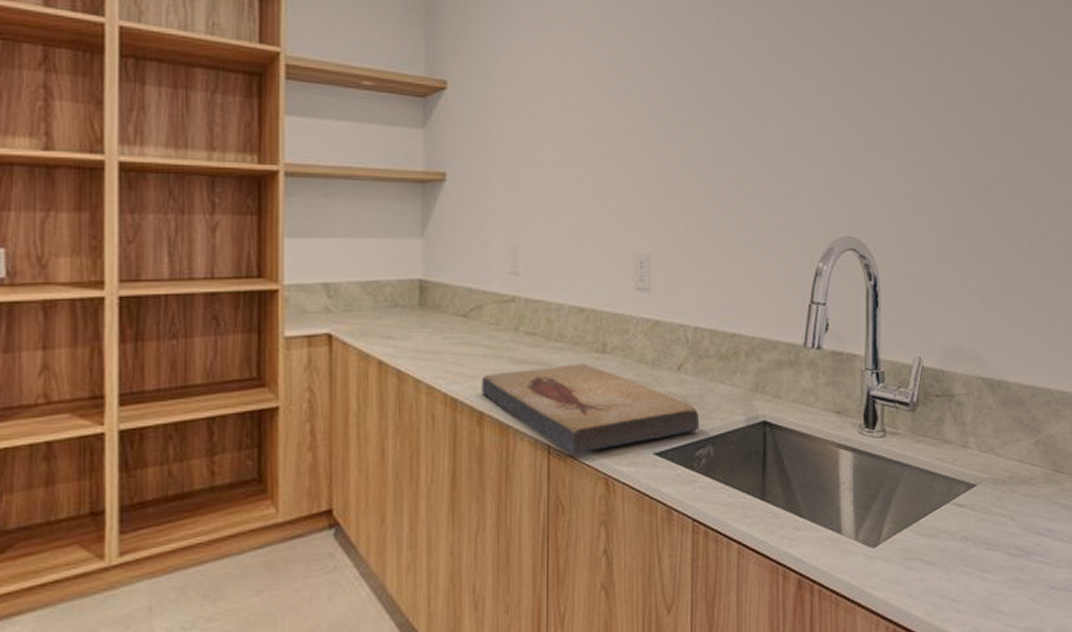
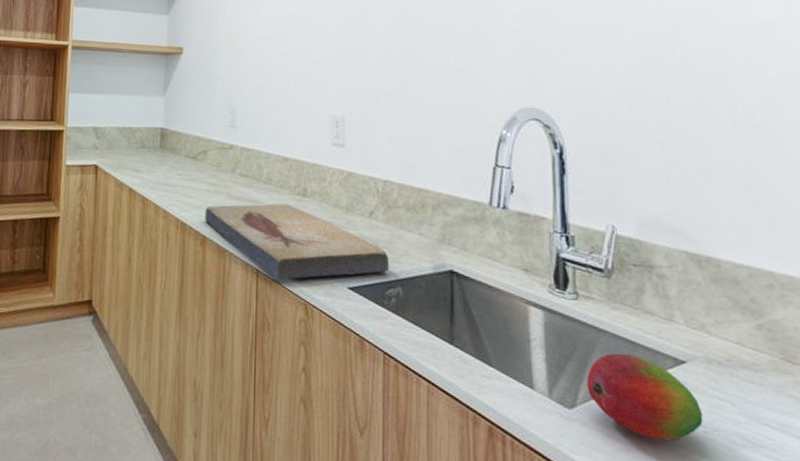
fruit: none [890,484,987,564] -> present [587,353,703,441]

